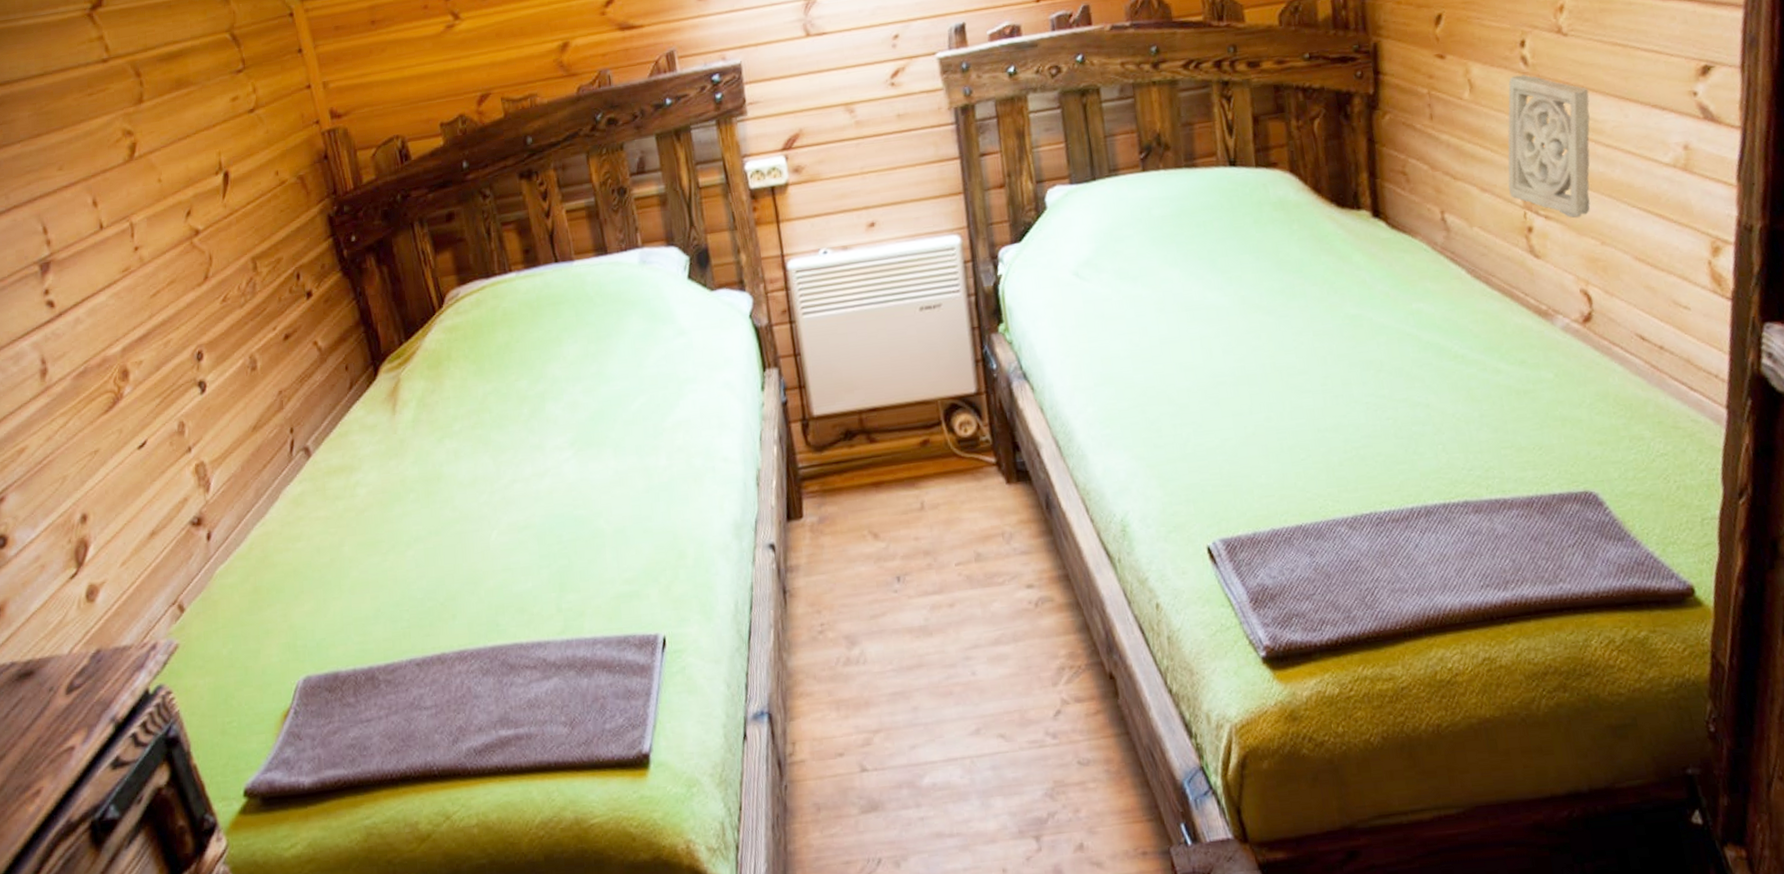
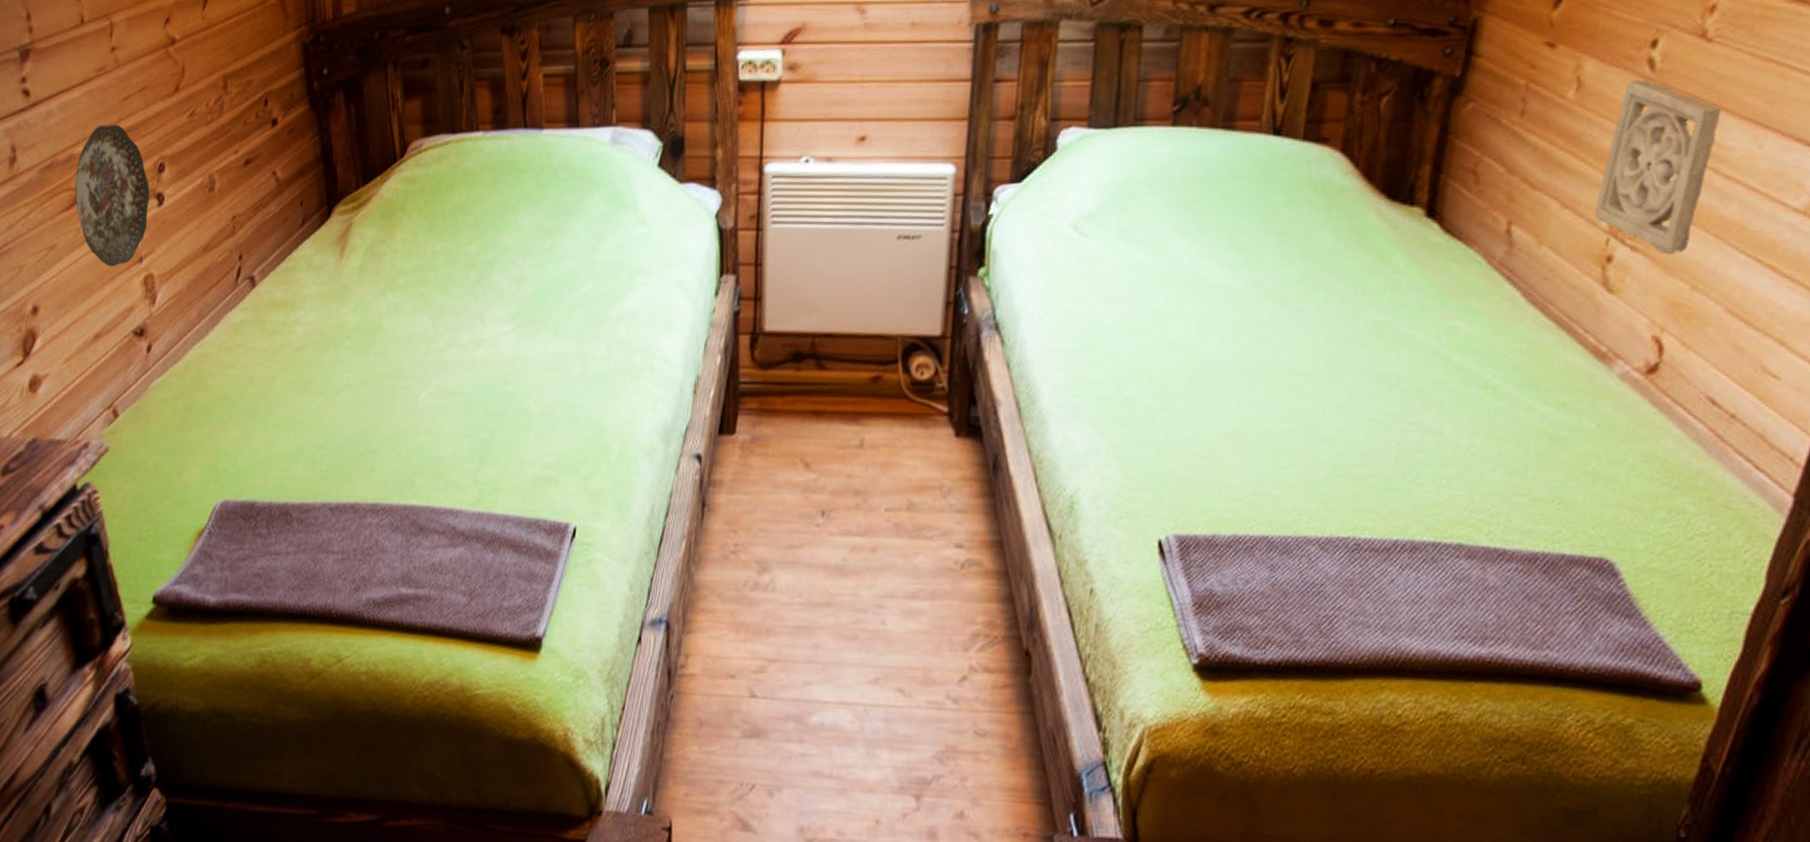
decorative plate: none [111,320,192,462] -> present [74,124,150,267]

